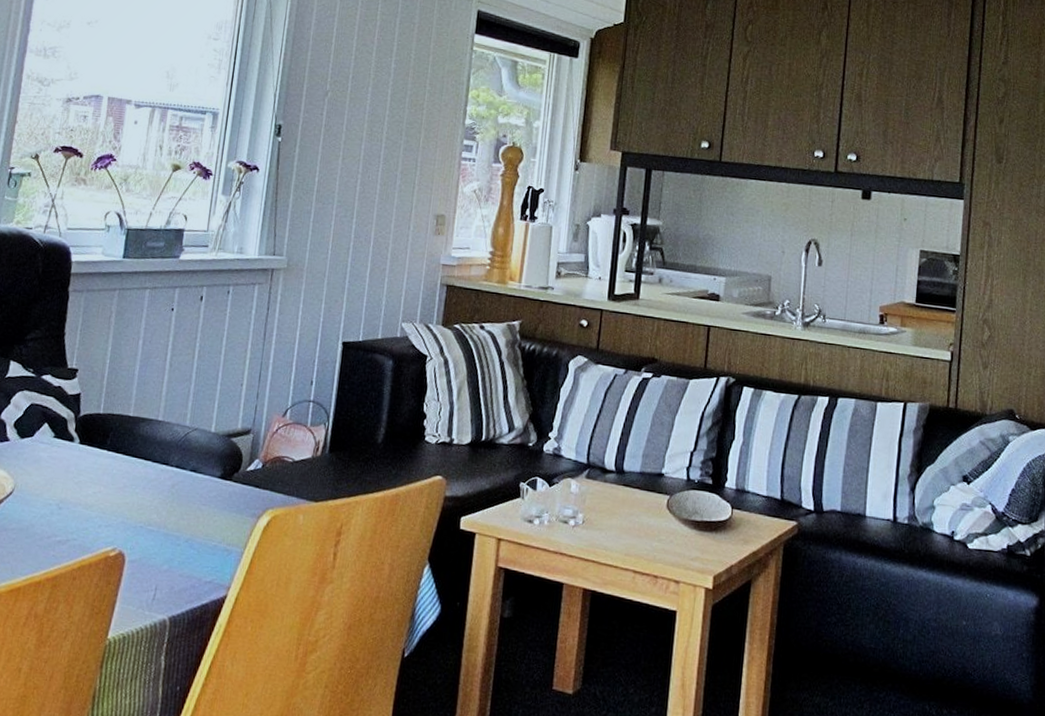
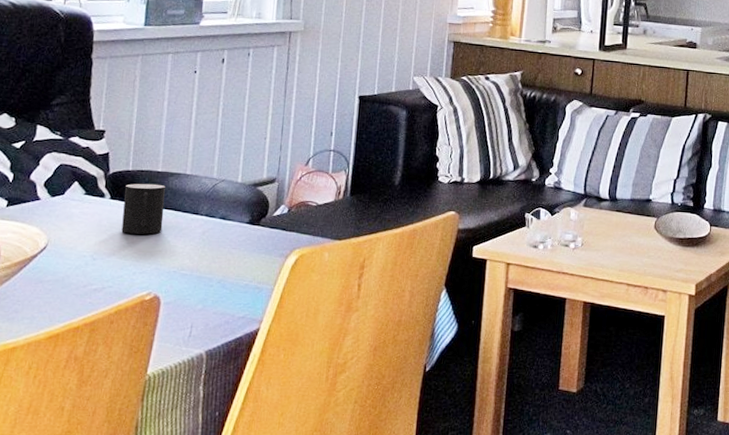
cup: none [89,428,136,485] -> present [121,183,166,235]

